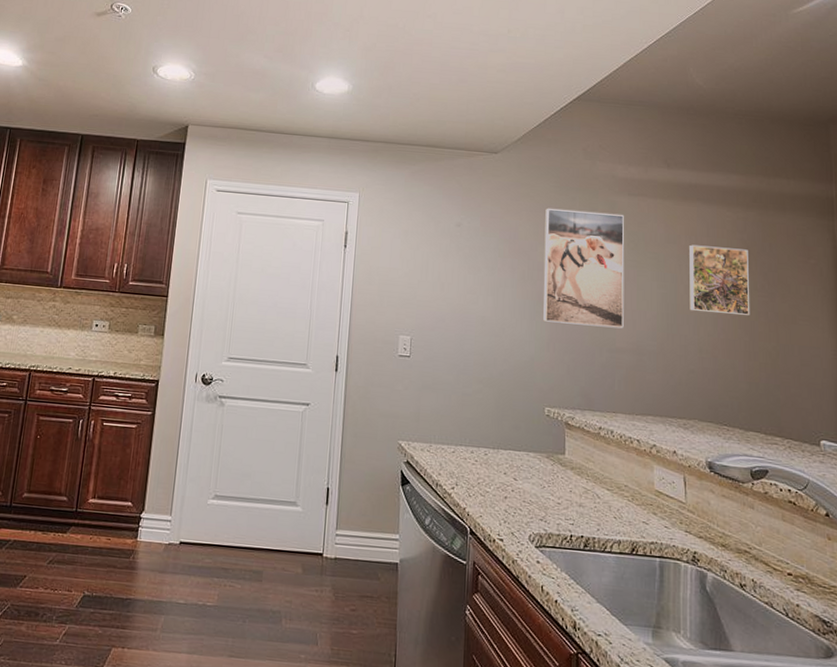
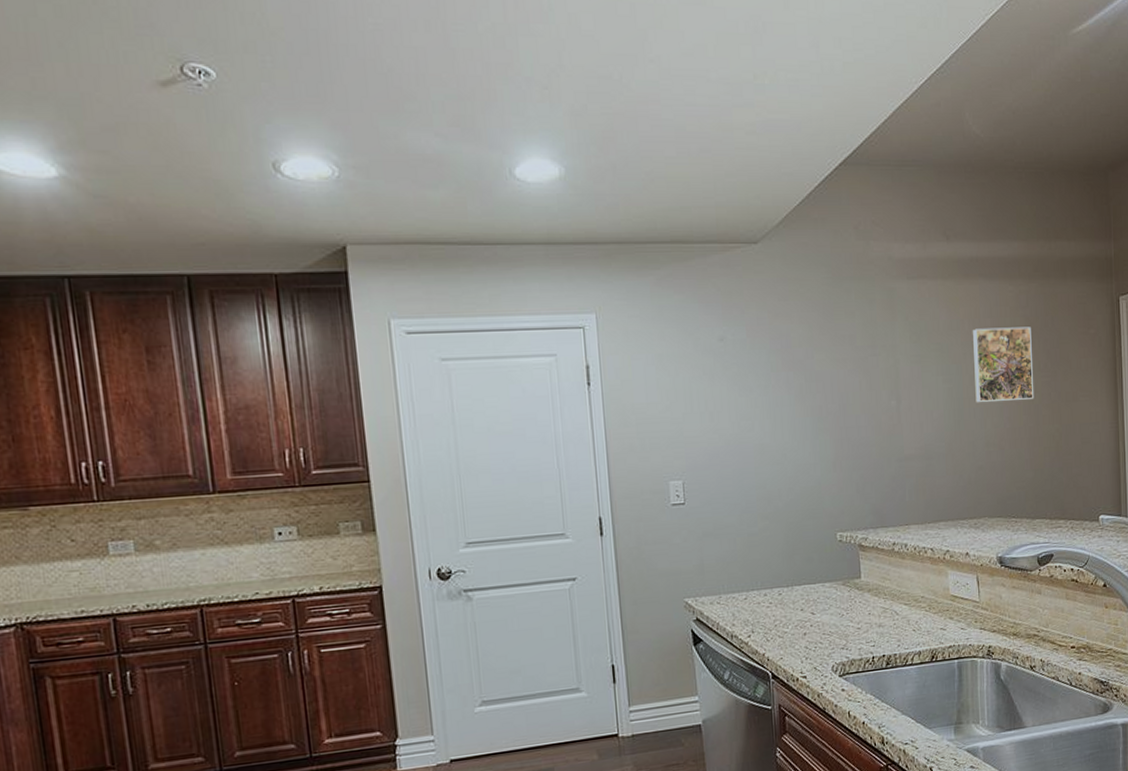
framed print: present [543,208,625,329] -> none [818,302,911,439]

